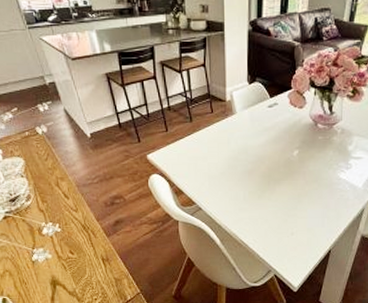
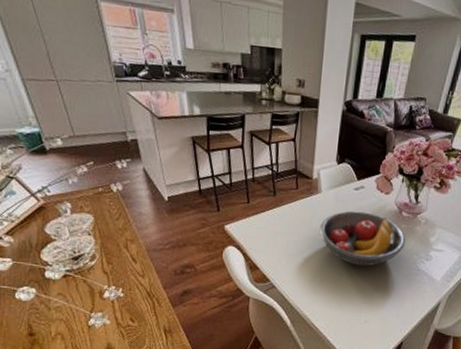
fruit bowl: none [238,128,324,181] -> present [319,210,406,267]

